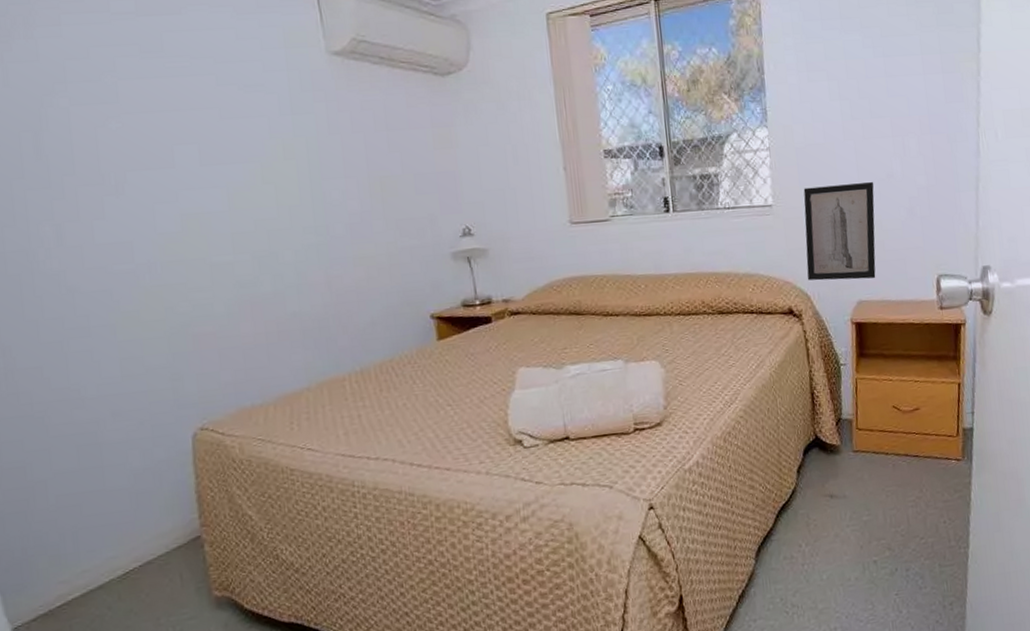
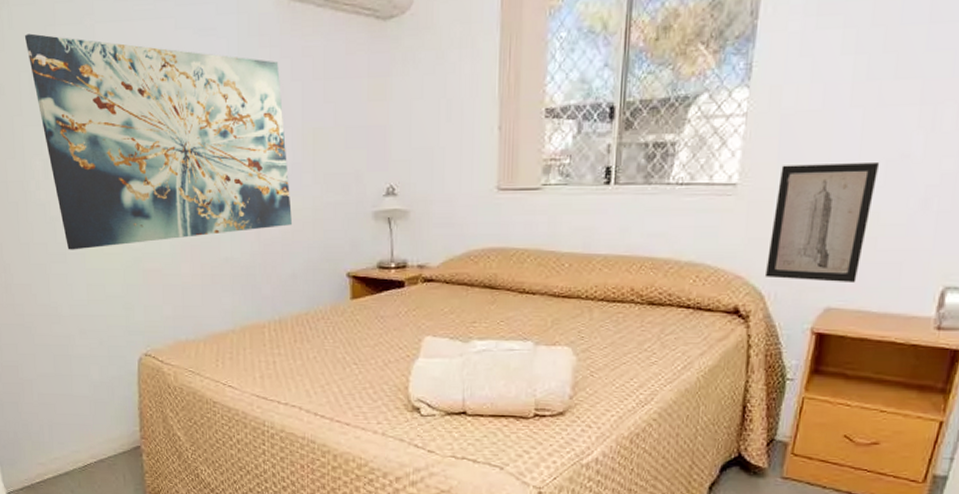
wall art: none [25,91,366,323] -> present [24,33,292,250]

